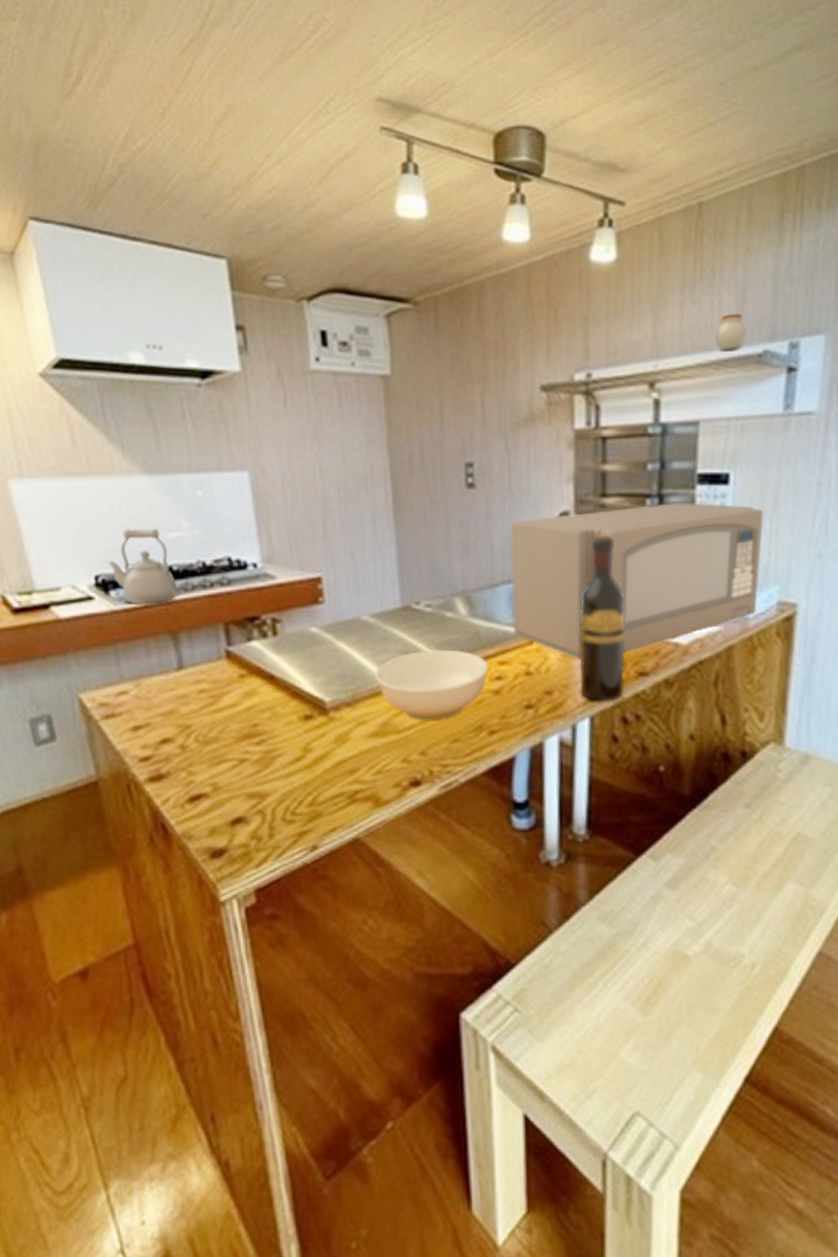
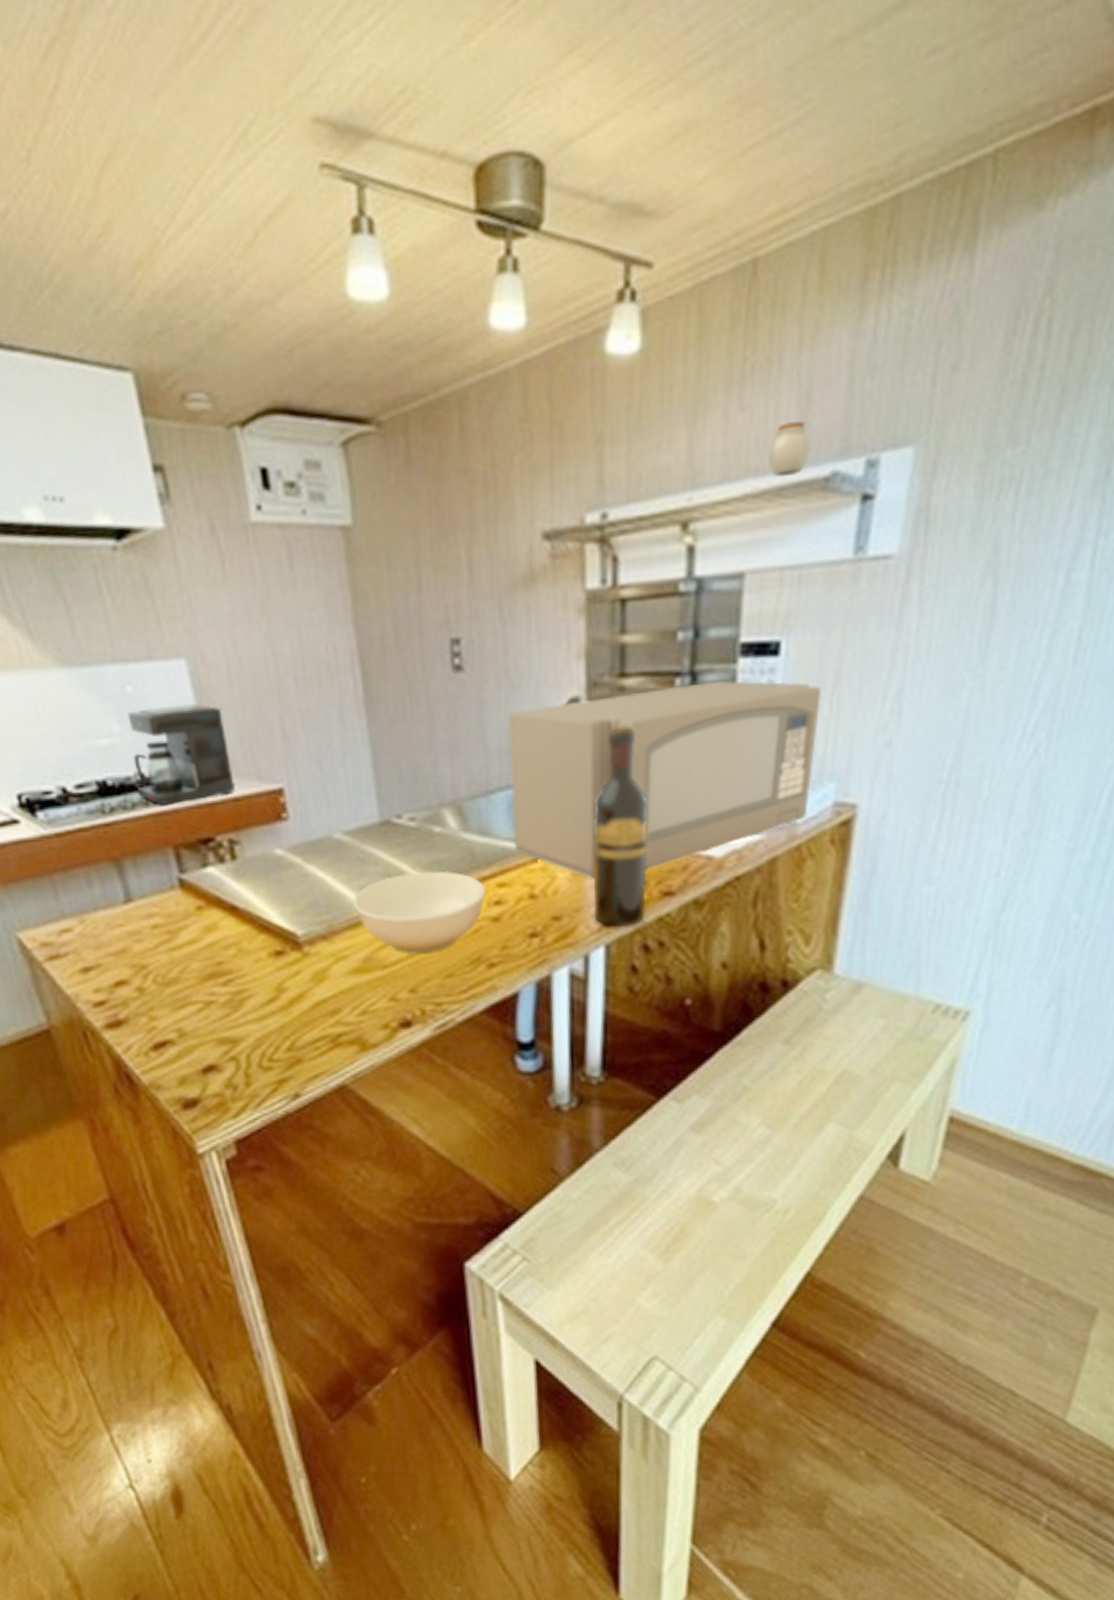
kettle: present [107,528,179,605] -> none [29,734,118,828]
coffee maker: none [196,507,281,589] -> present [127,704,235,806]

